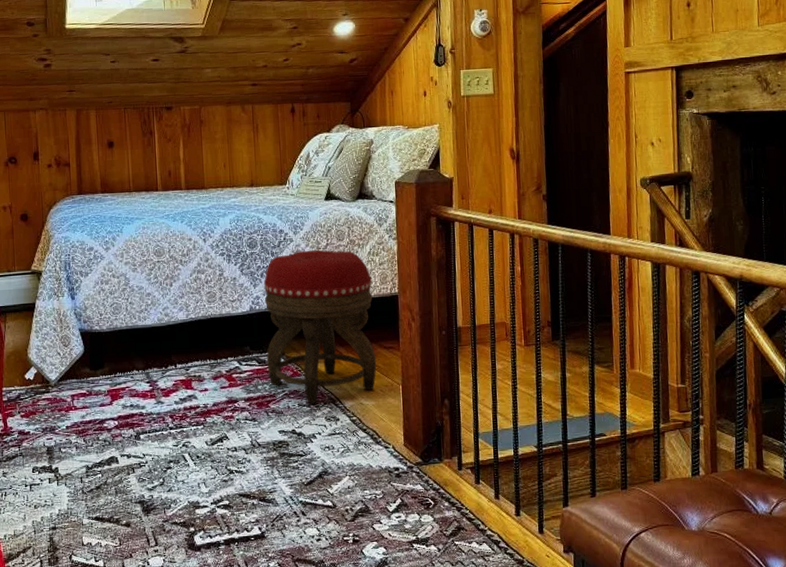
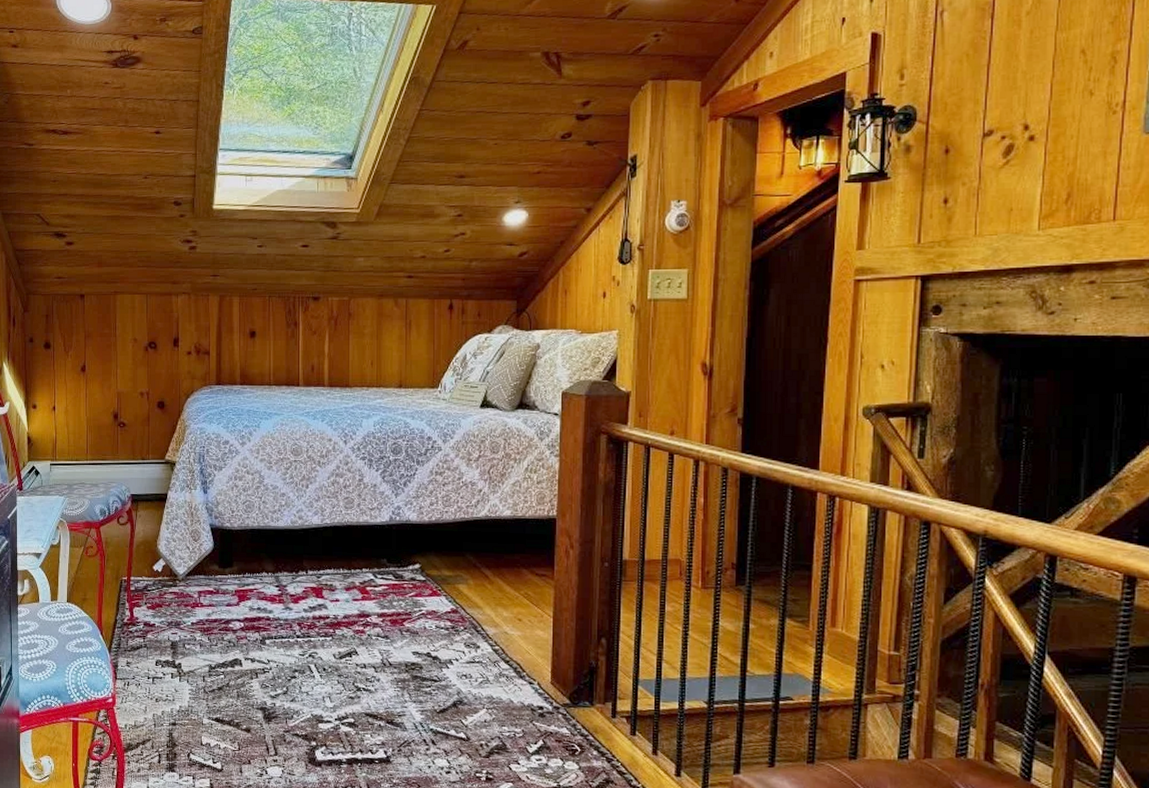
footstool: present [264,249,377,405] -> none [404,461,527,628]

